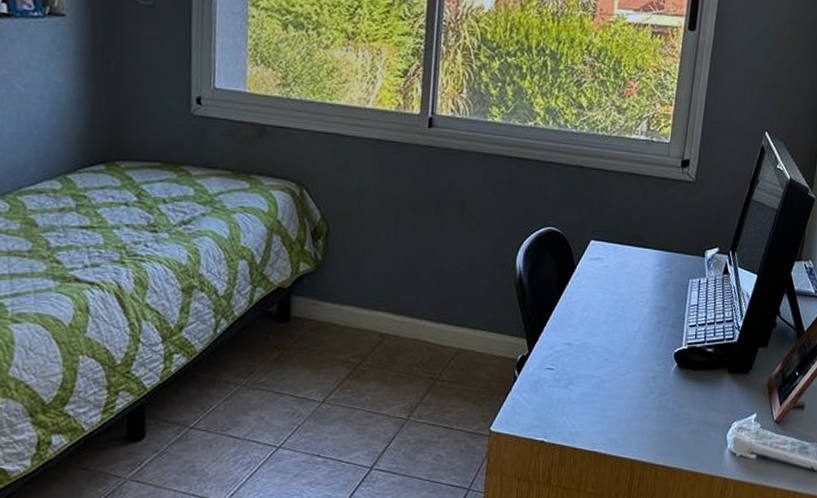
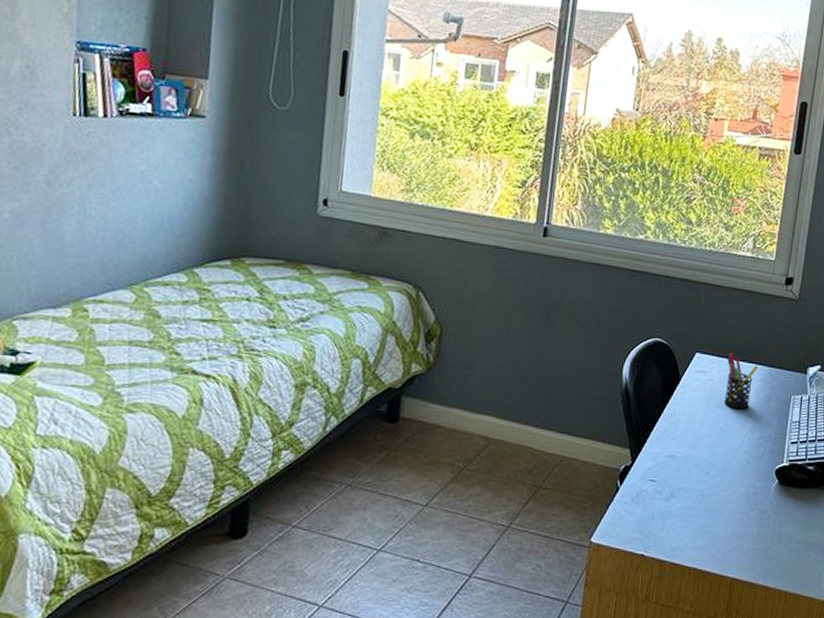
pen holder: none [620,239,655,295] -> present [724,353,758,410]

